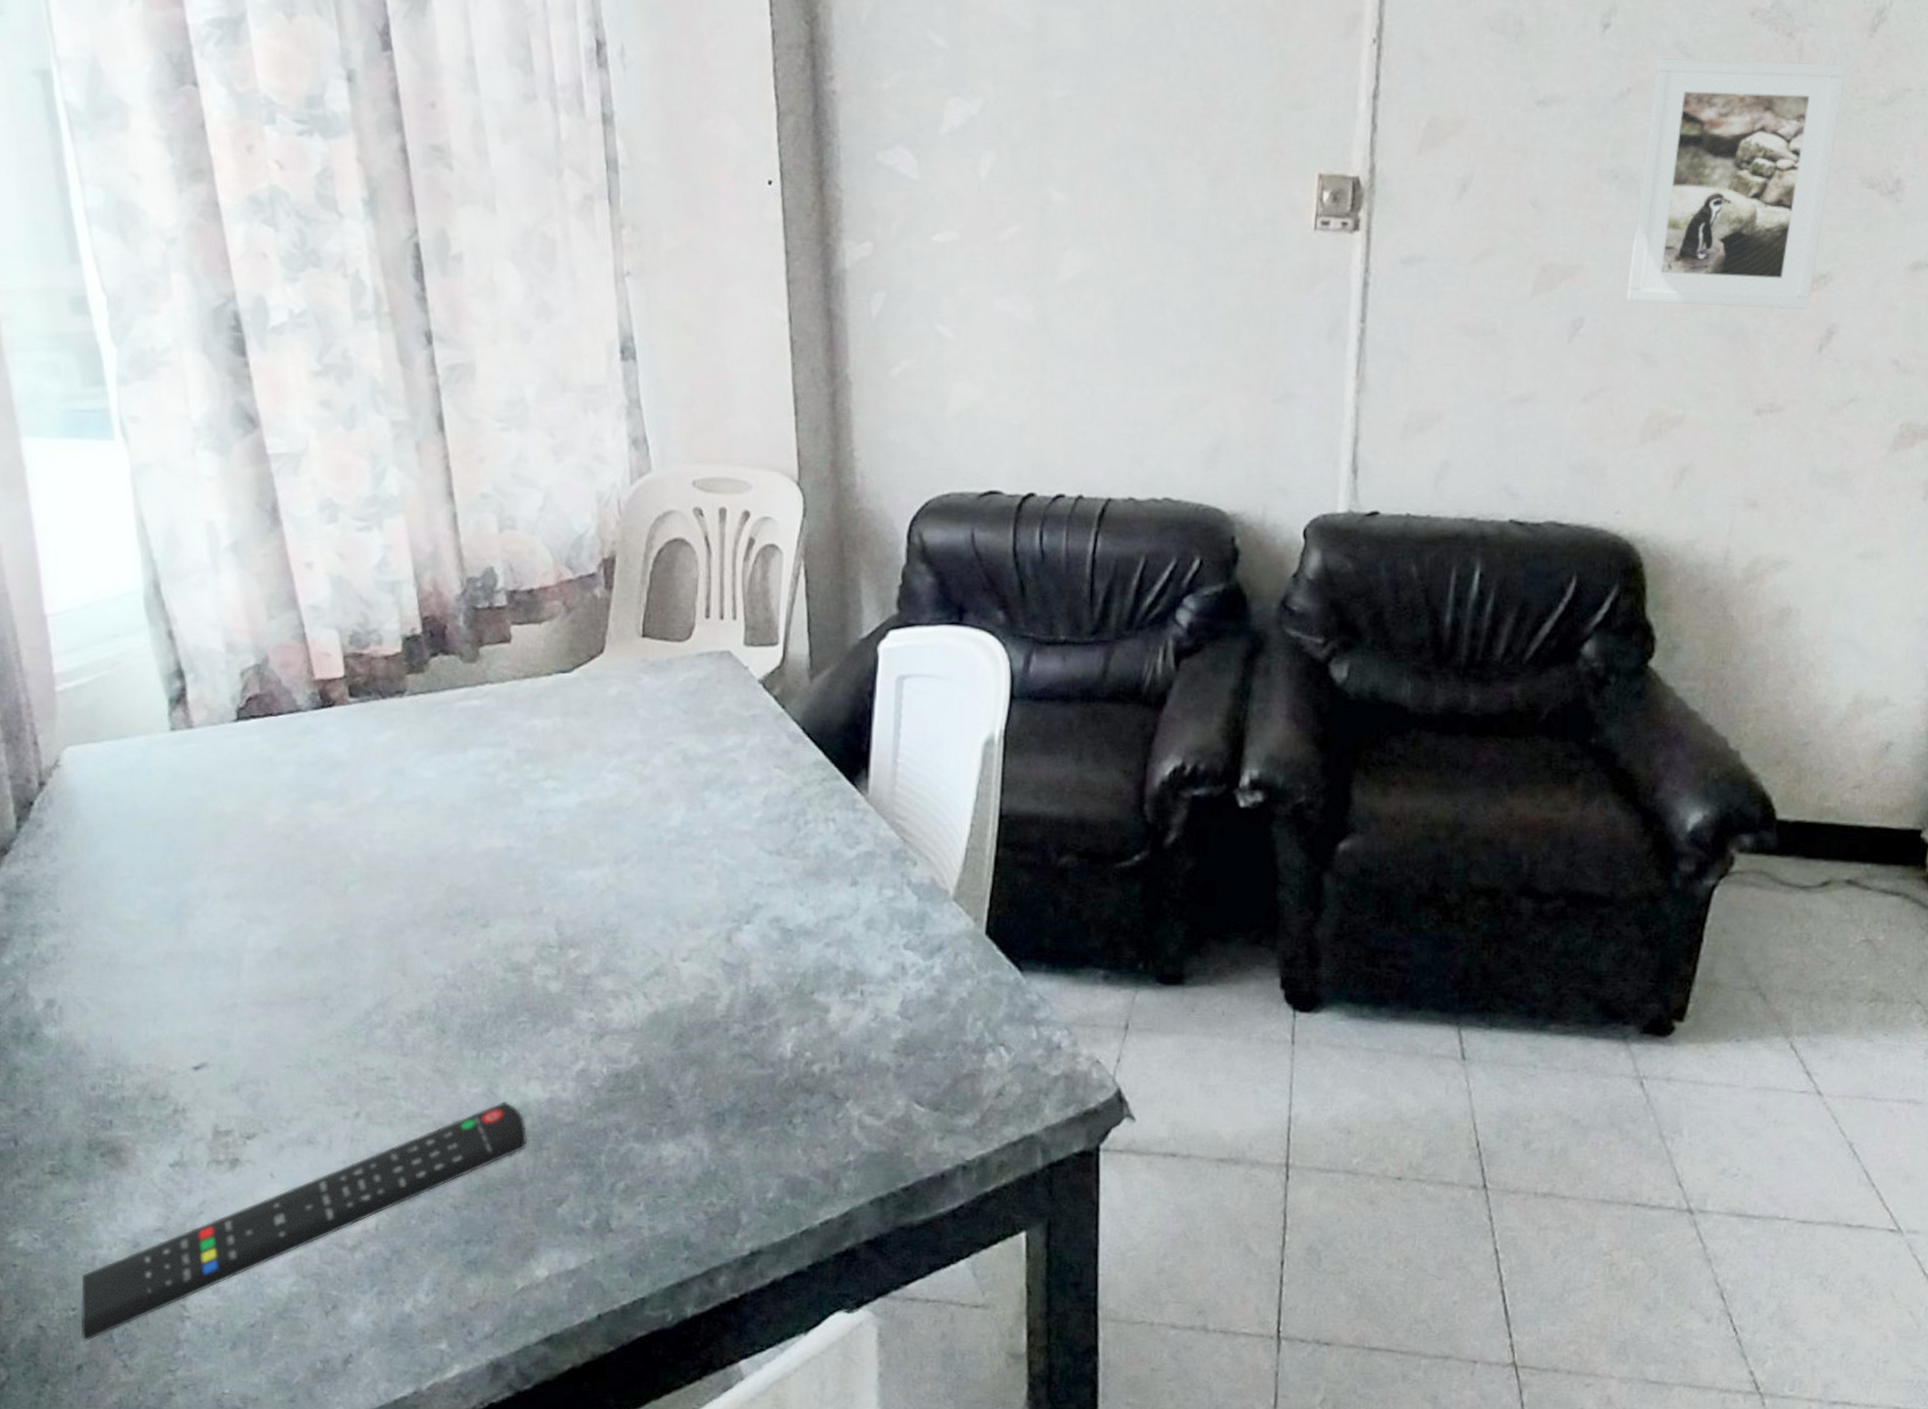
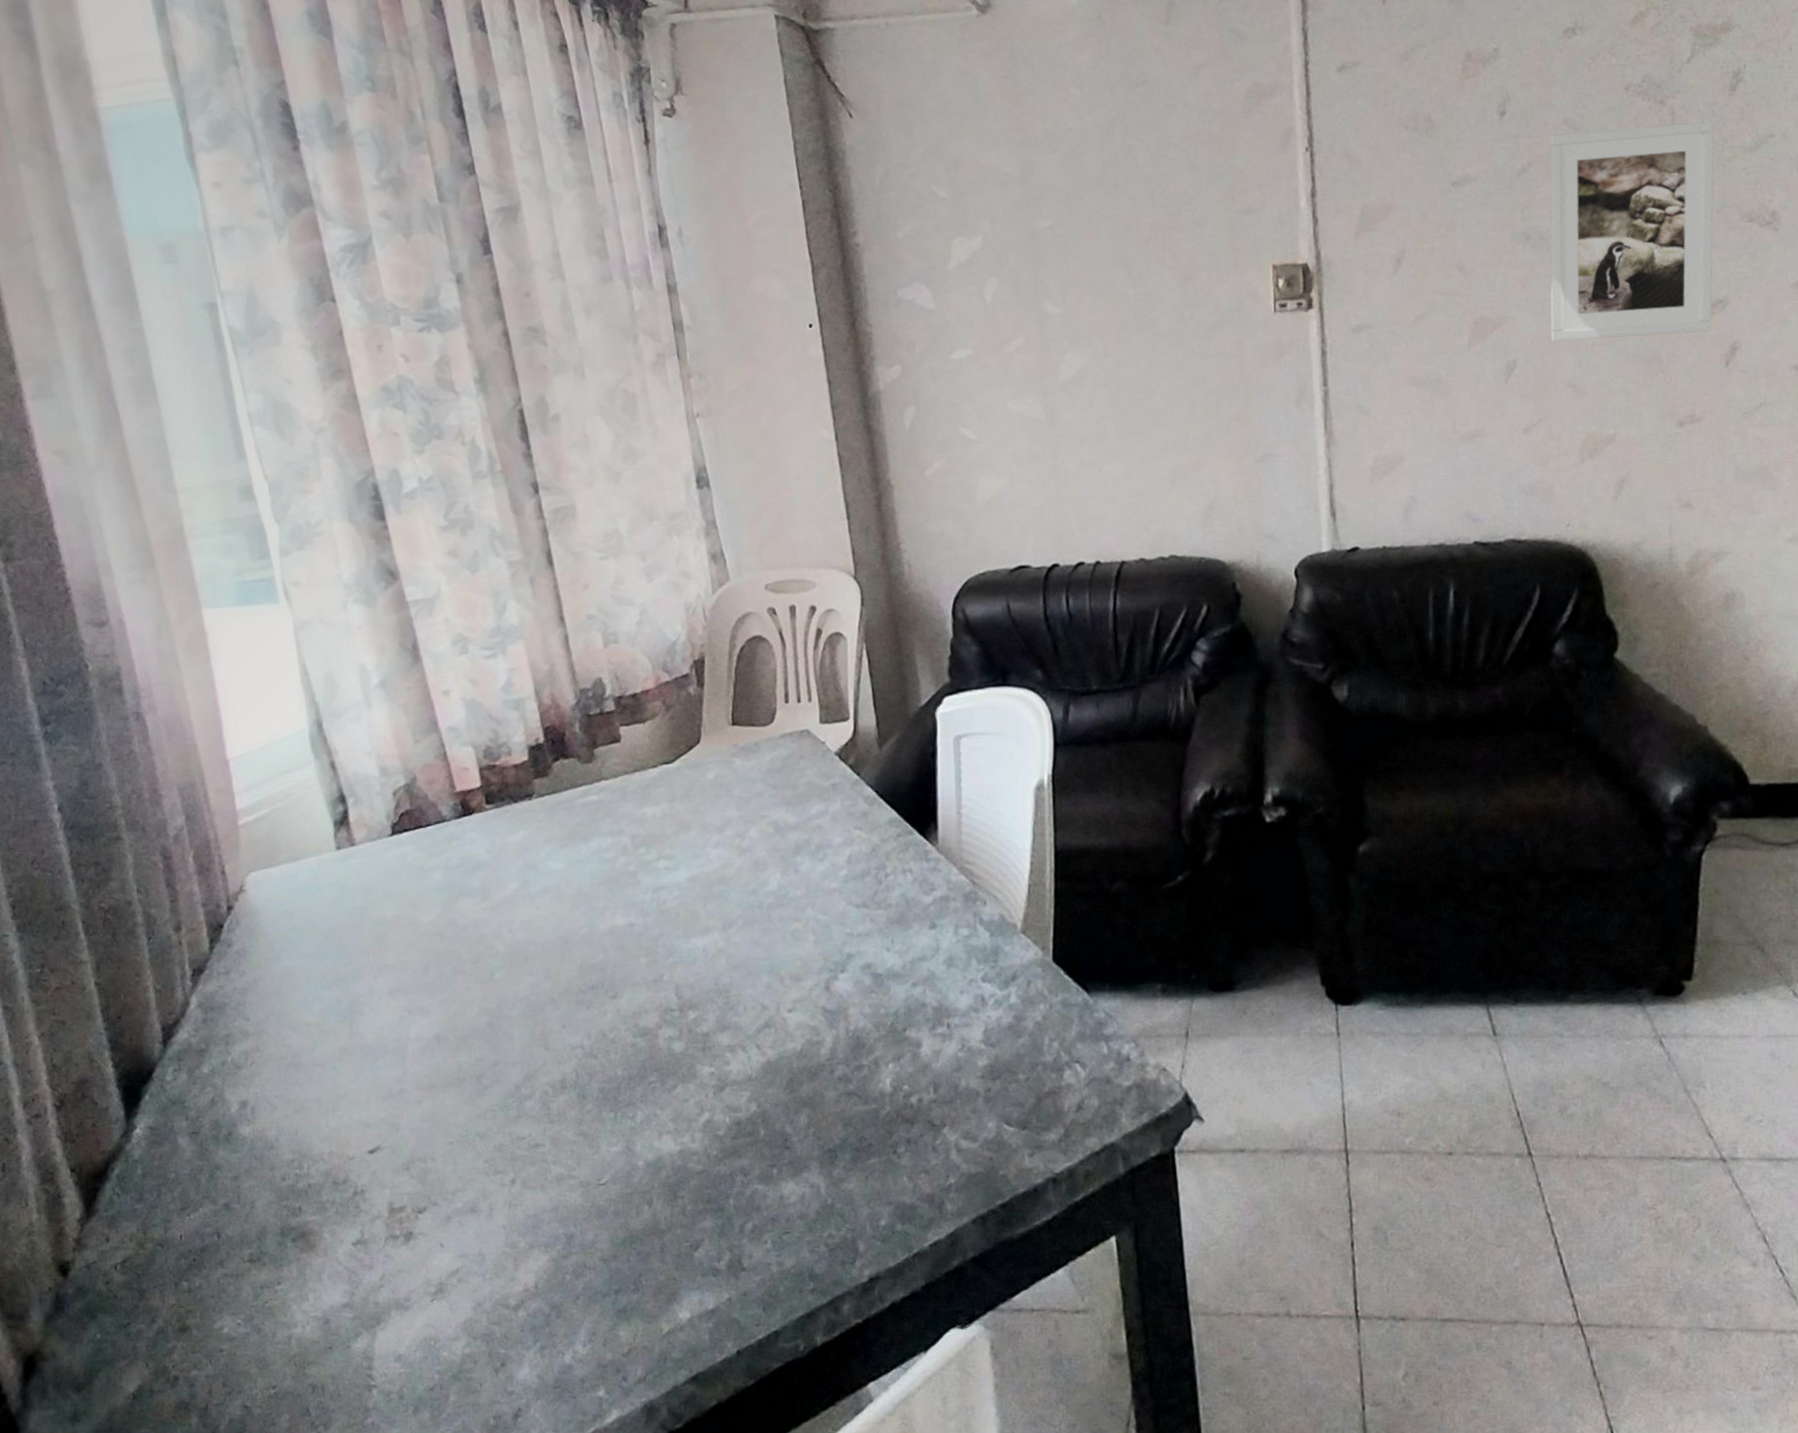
remote control: present [80,1102,528,1341] -> none [280,1157,664,1417]

